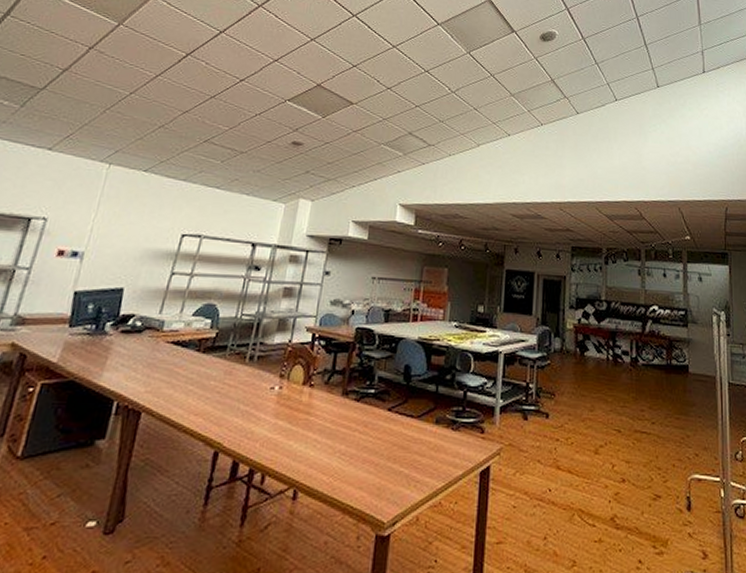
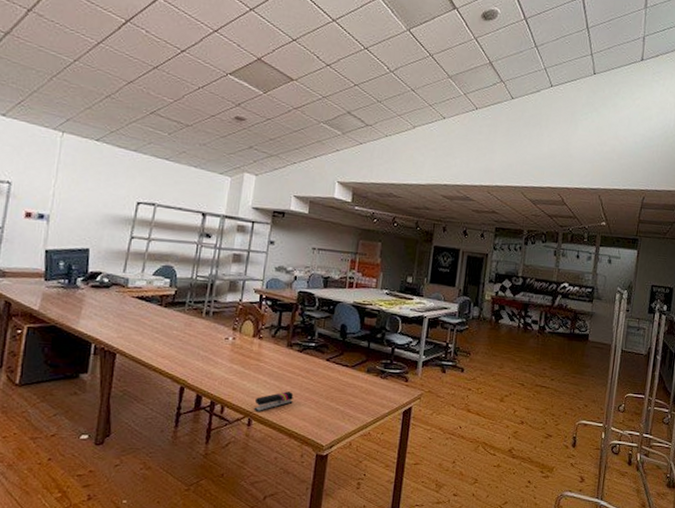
stapler: none [300,452,349,481] -> present [253,391,294,413]

